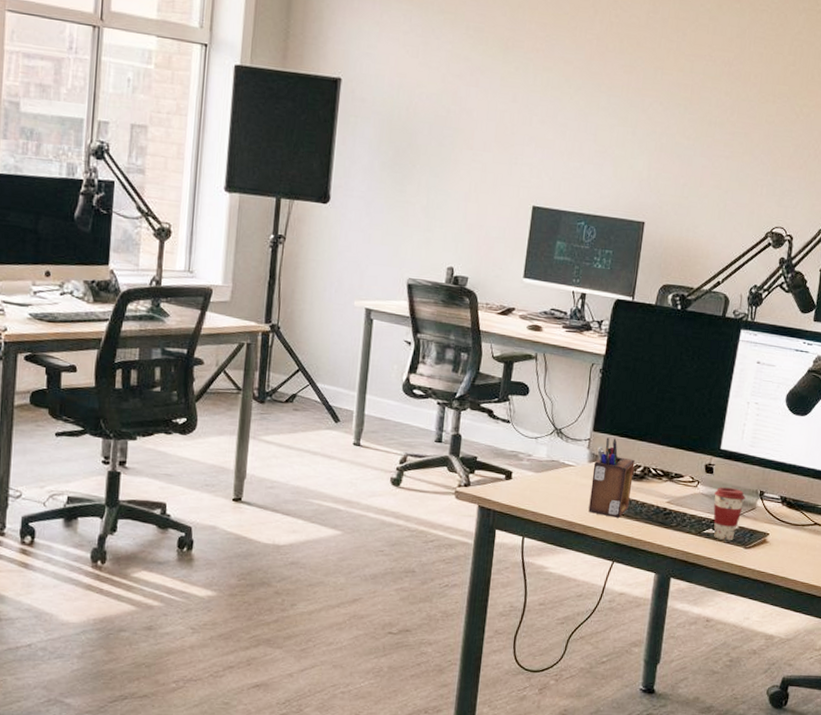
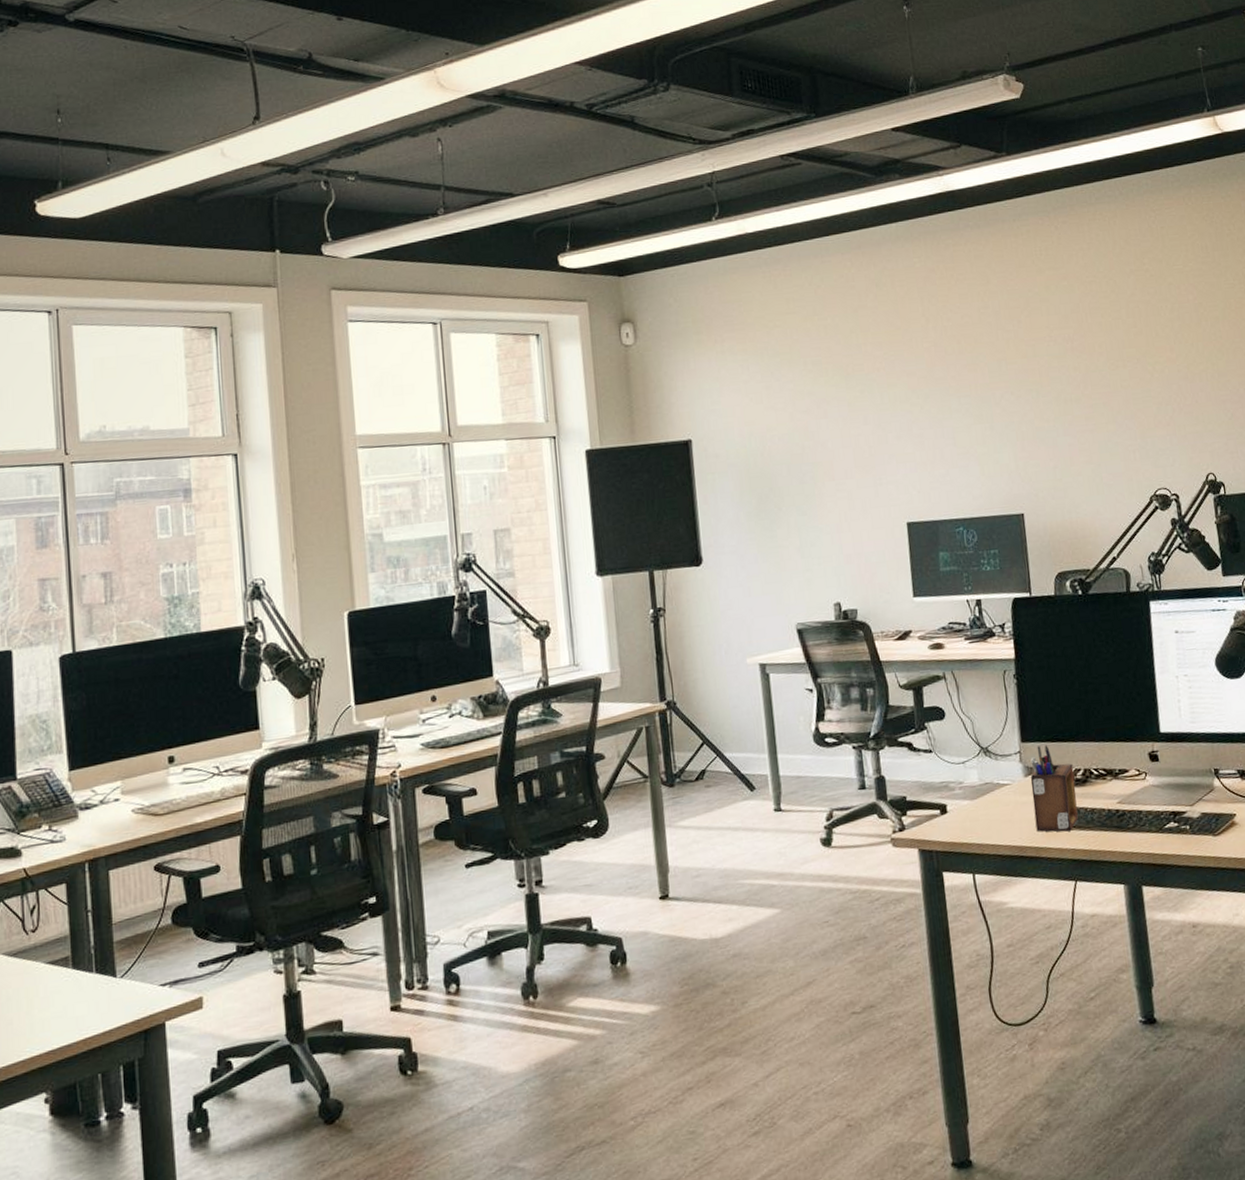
coffee cup: present [713,487,746,541] -> none [1165,772,1201,832]

